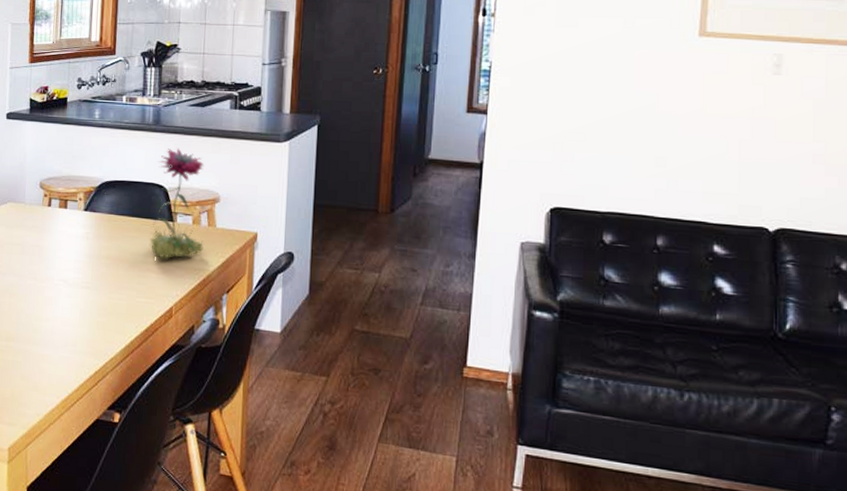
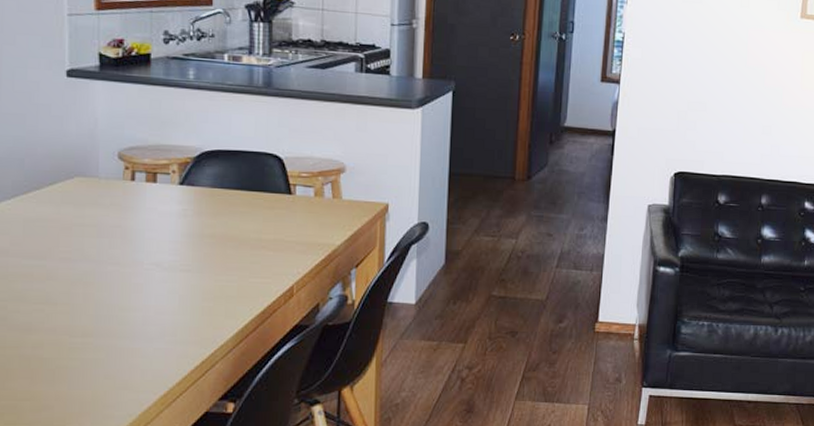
flower: present [149,148,205,260] -> none [263,114,329,236]

